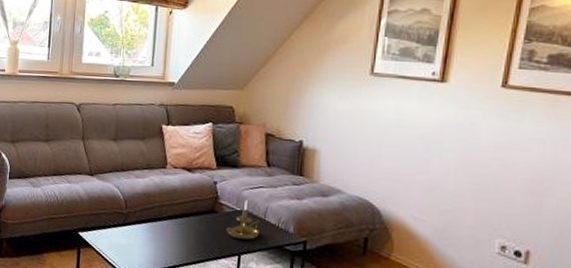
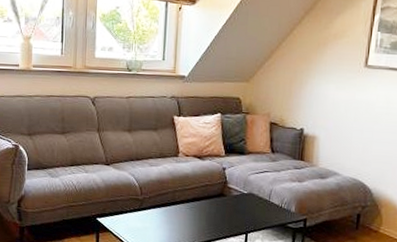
candle holder: present [226,200,260,241] -> none [234,183,265,220]

